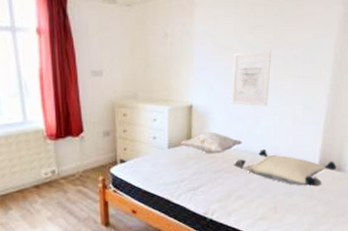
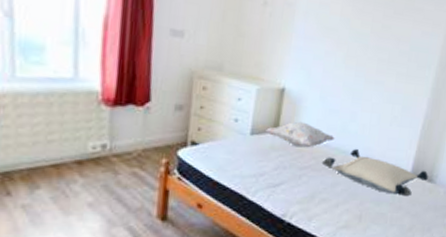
wall art: present [231,50,271,106] -> none [328,37,377,101]

